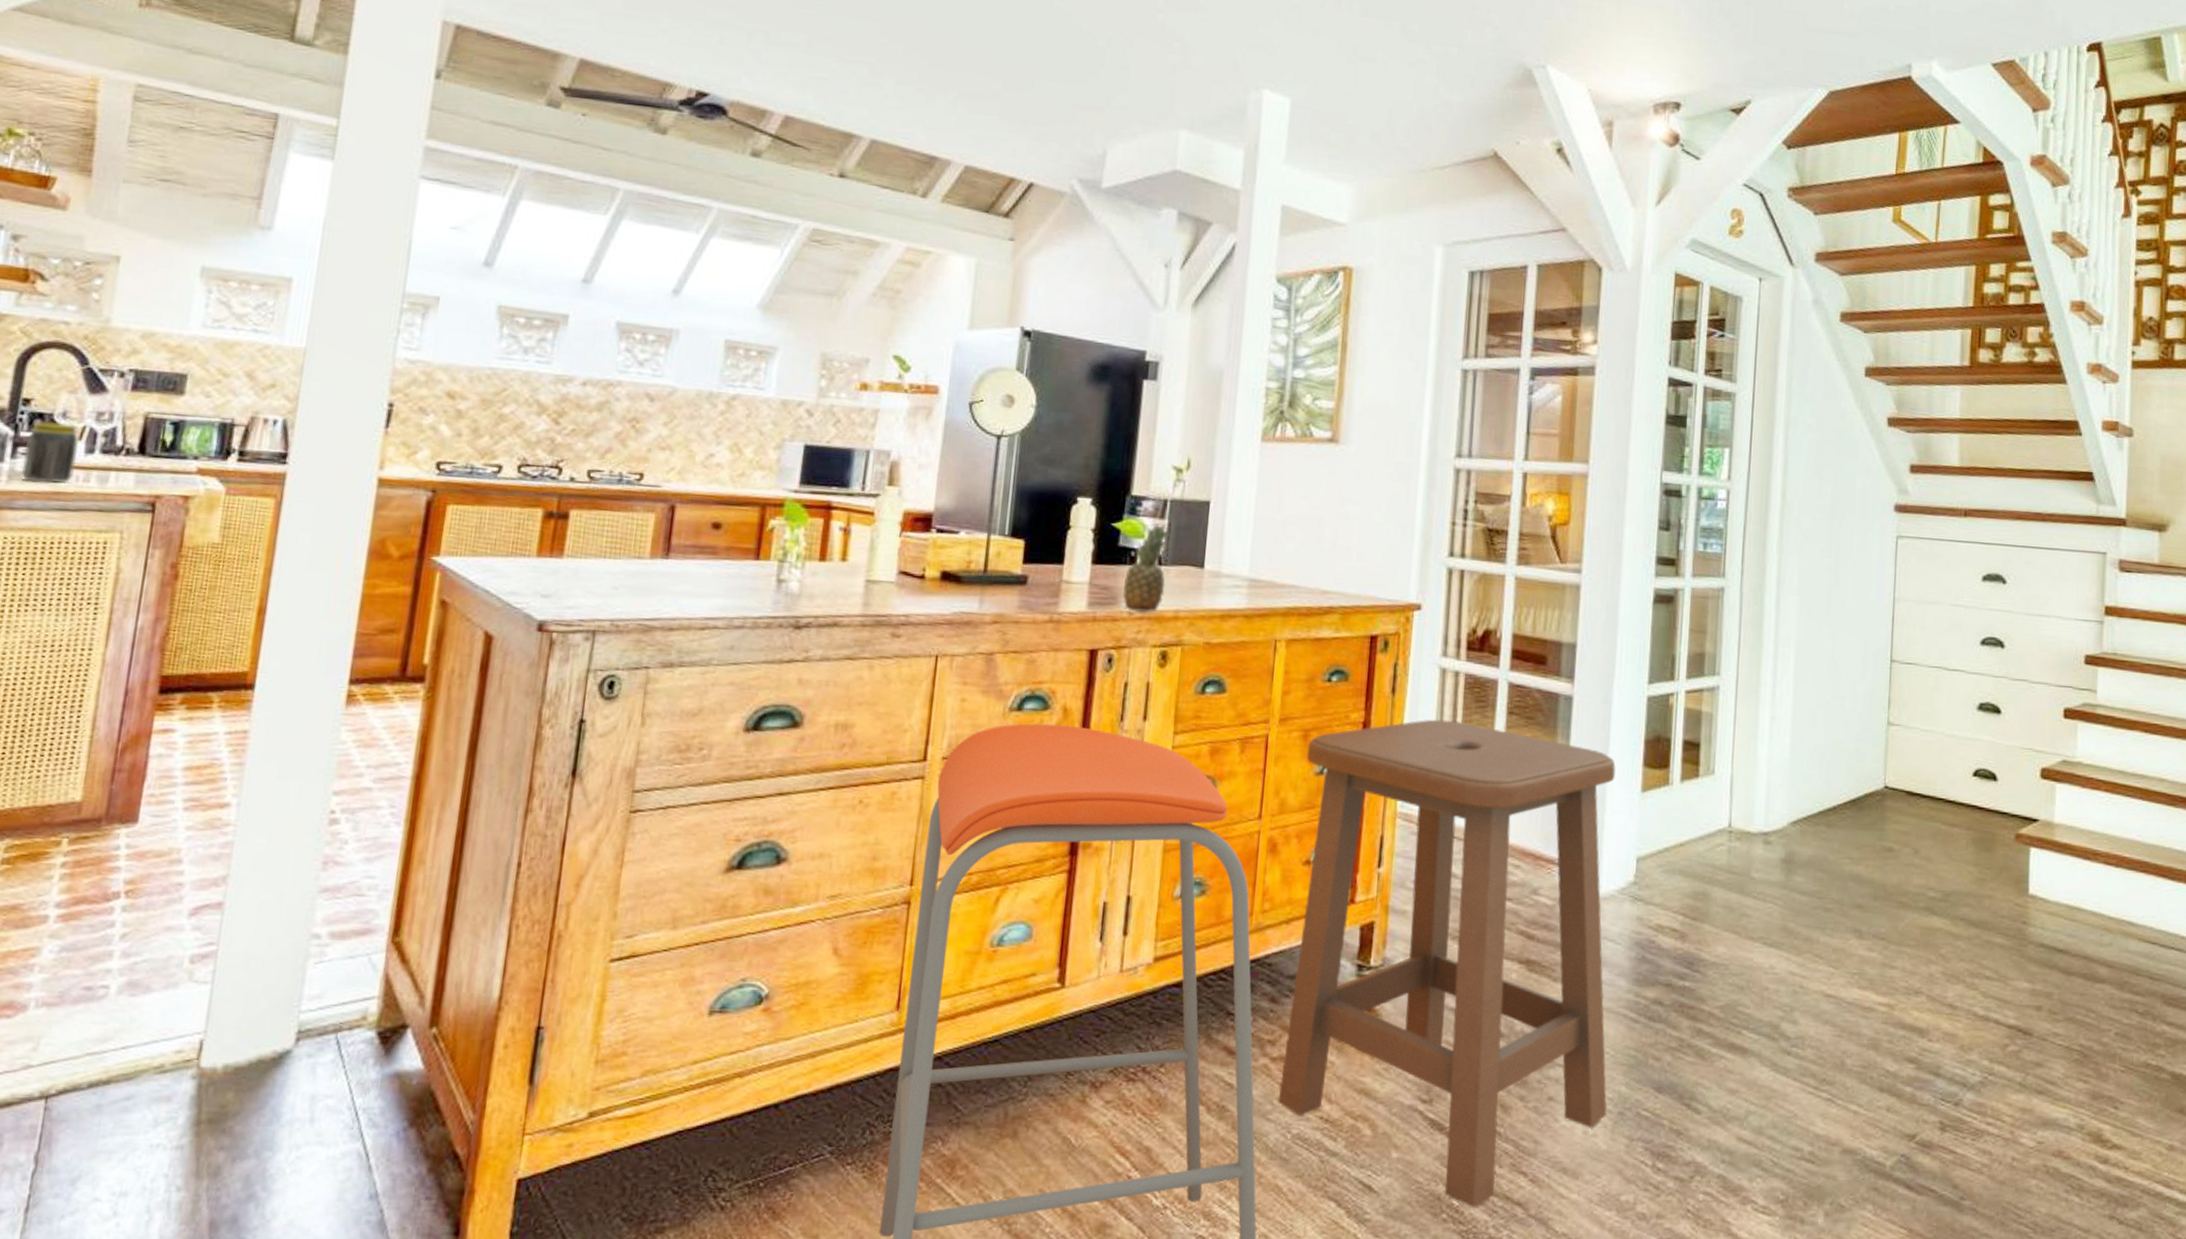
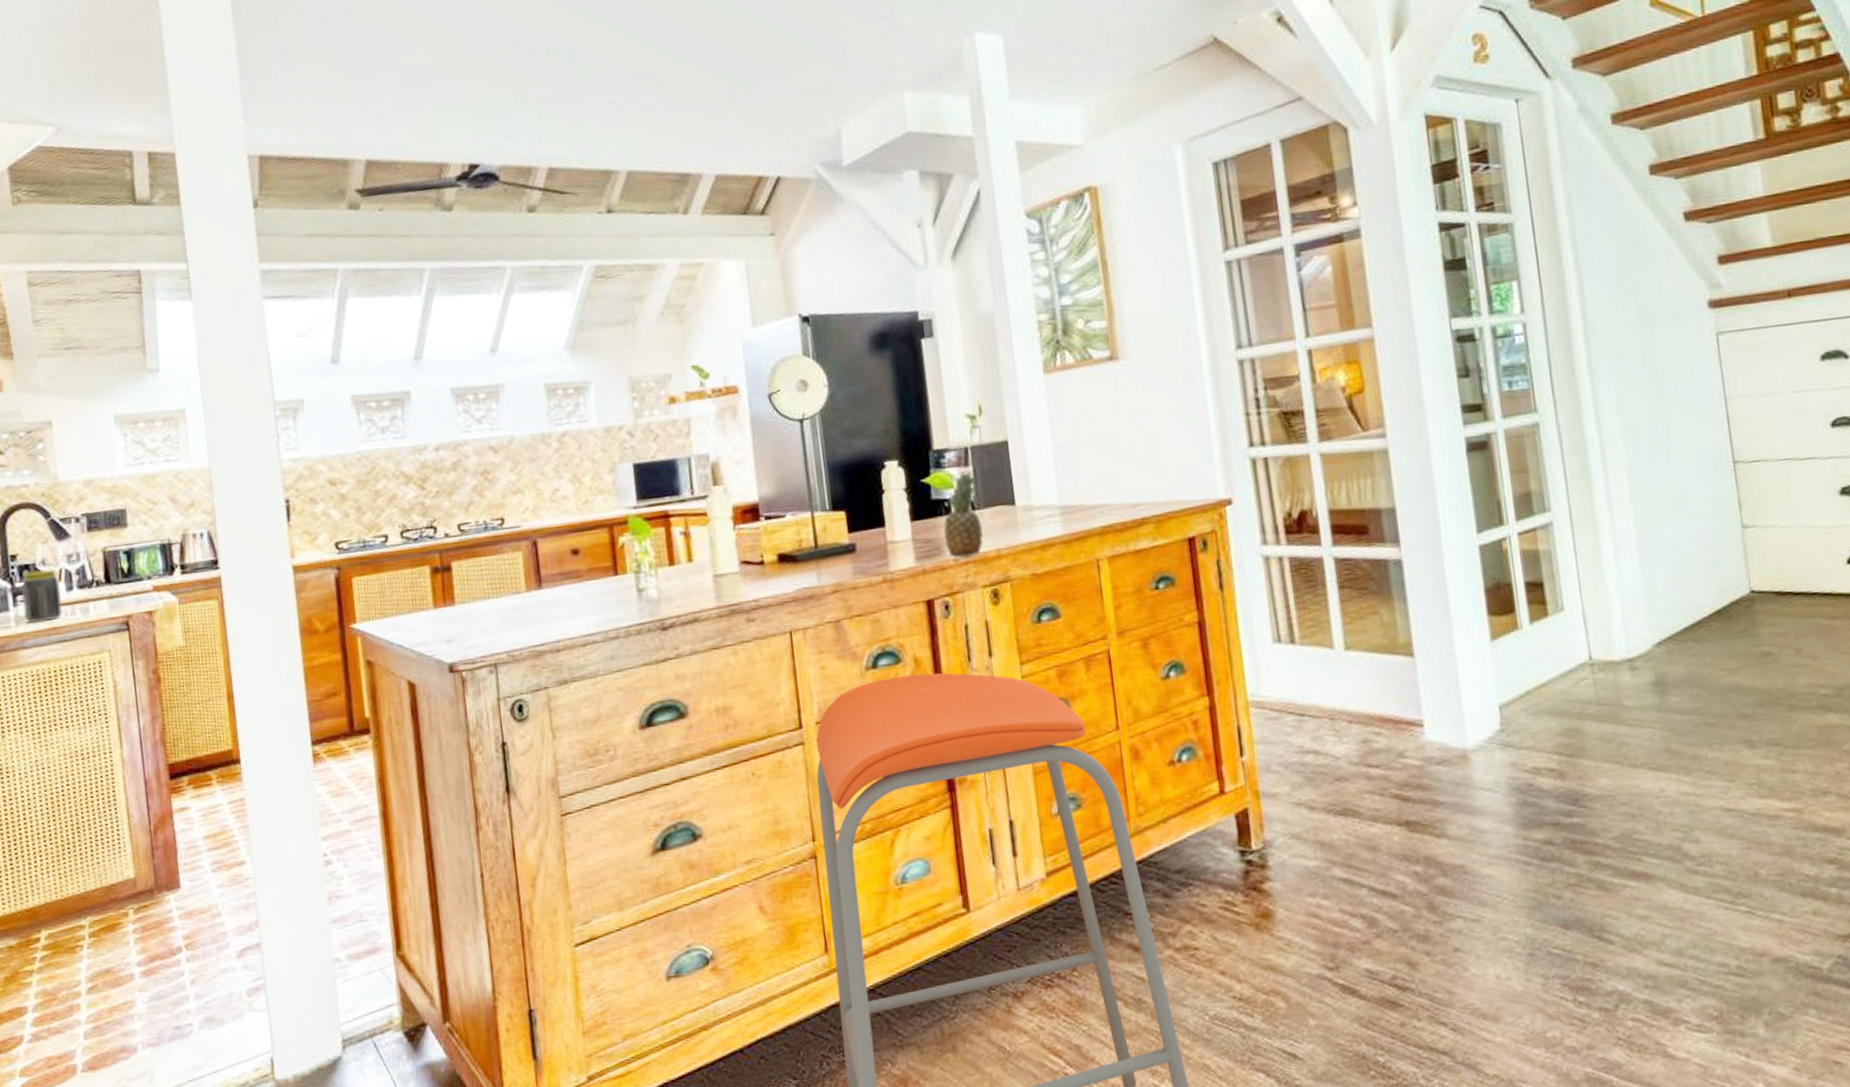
stool: present [1277,719,1616,1207] -> none [1148,604,1517,1062]

